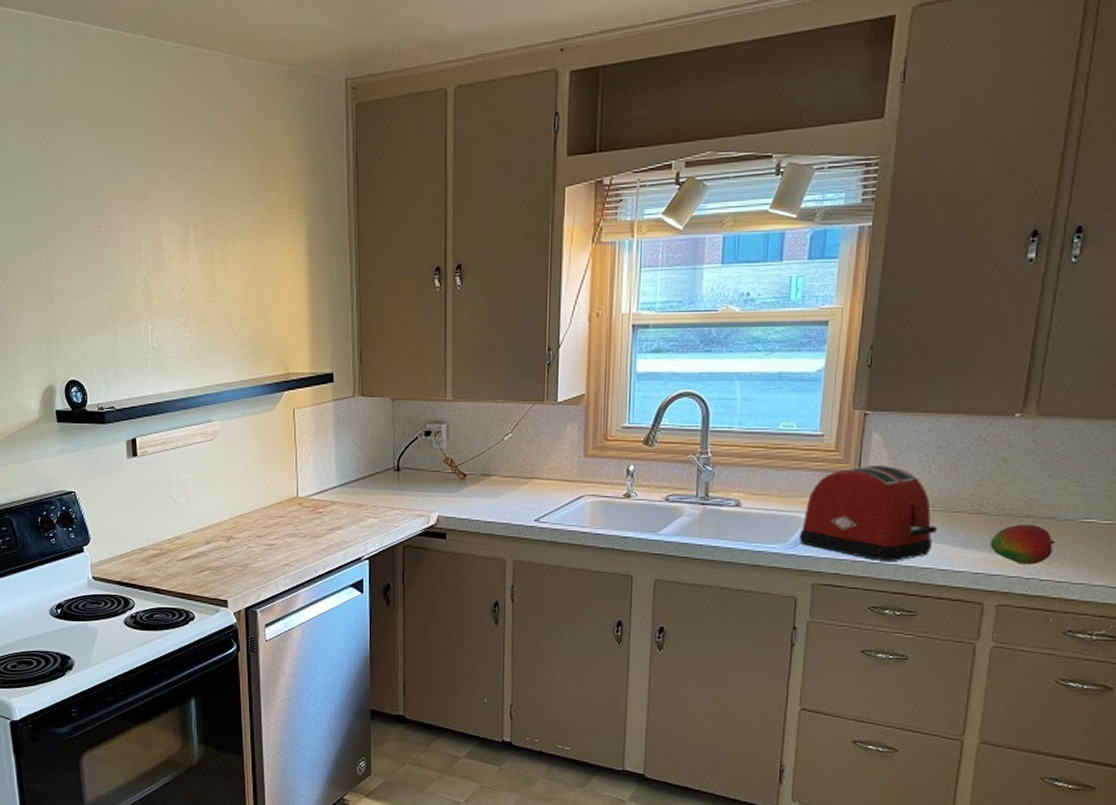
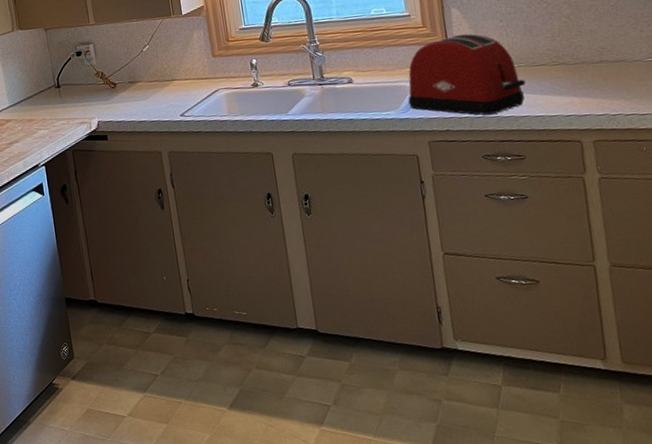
fruit: present [989,524,1055,565] -> none [573,68,630,104]

